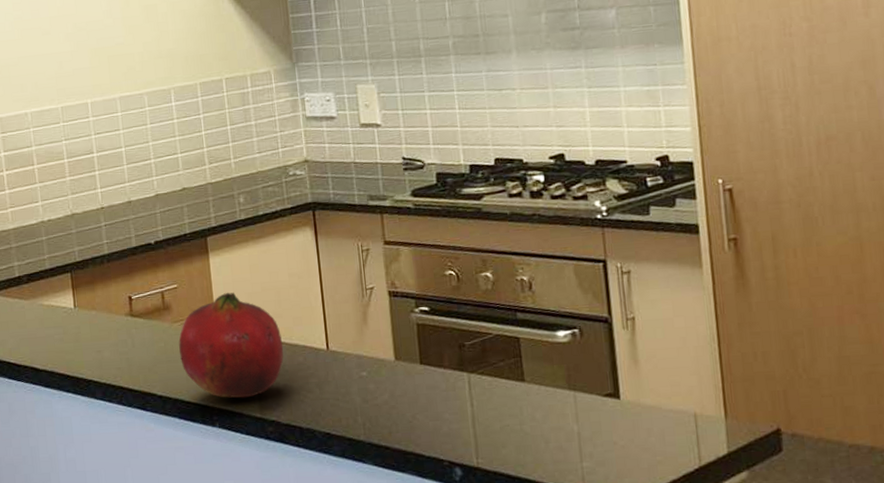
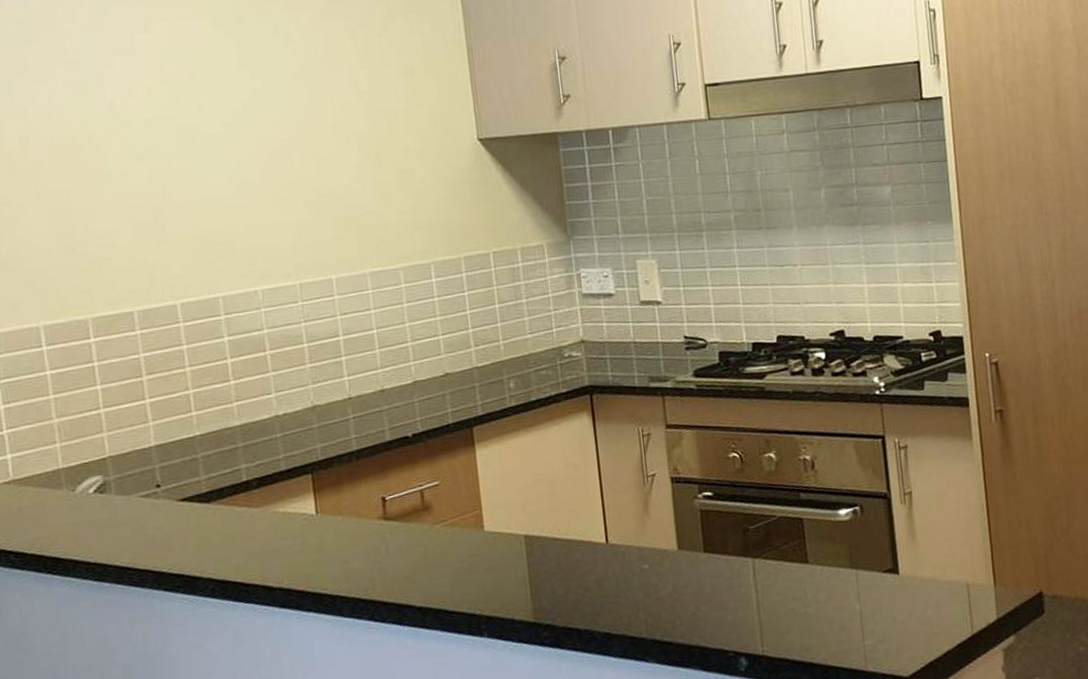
fruit: present [179,292,284,398] -> none [441,486,560,604]

